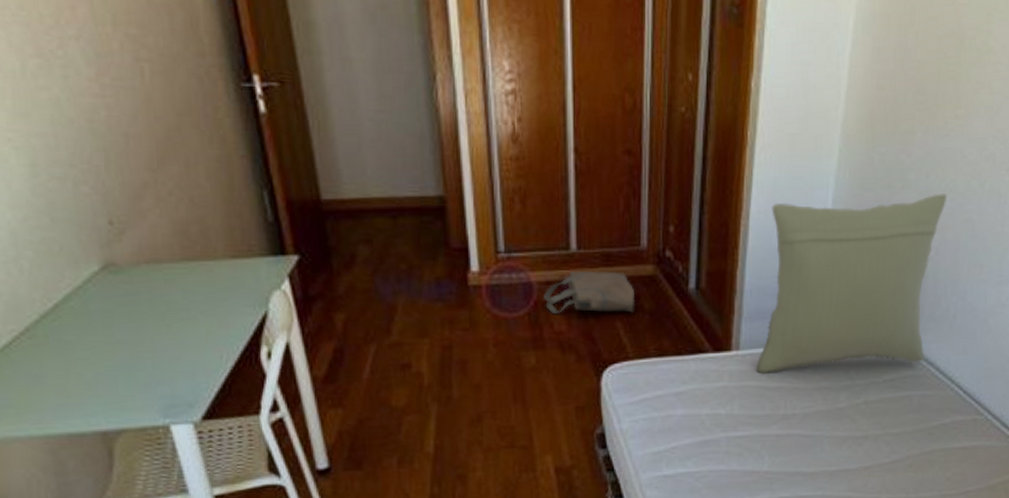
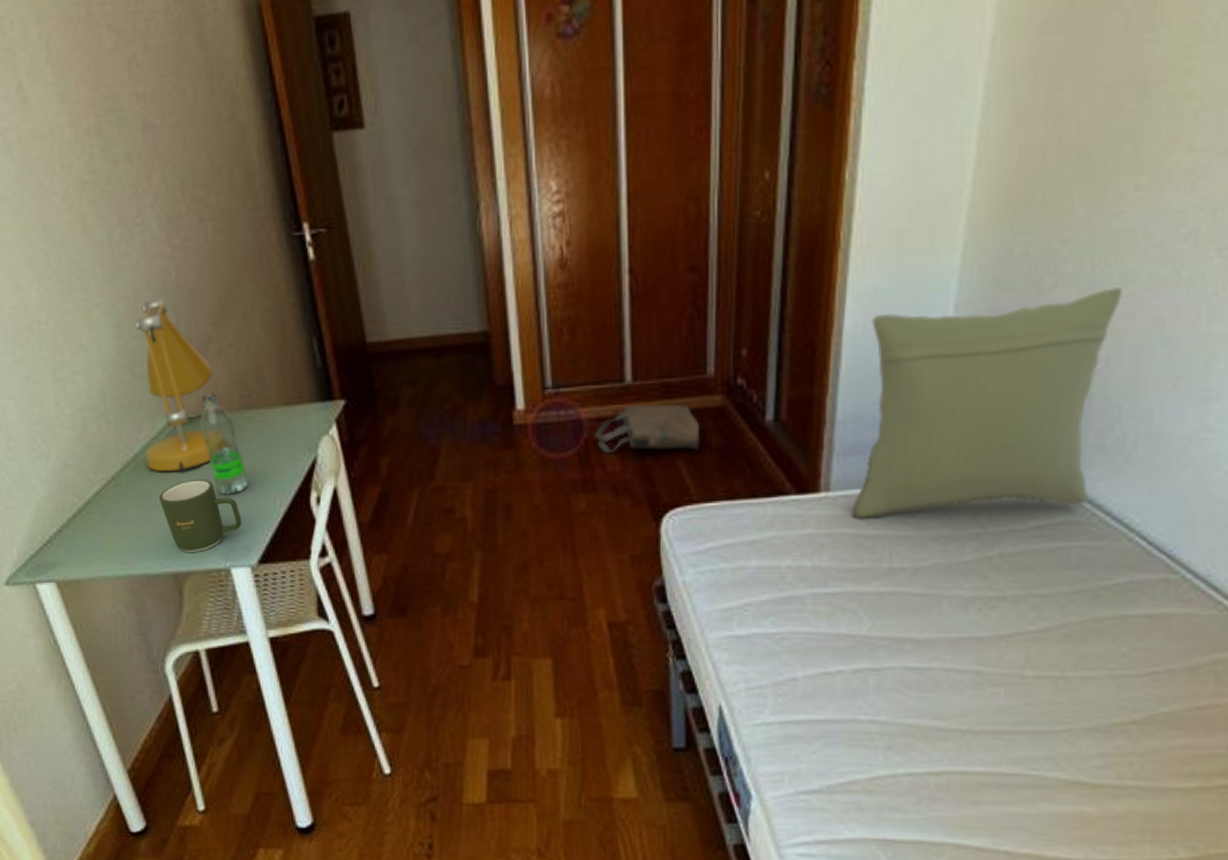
table lamp: none [54,139,150,324] -> present [134,299,213,472]
mug: none [85,333,184,409] -> present [159,480,242,552]
bottle: none [134,242,189,350] -> present [200,393,247,496]

